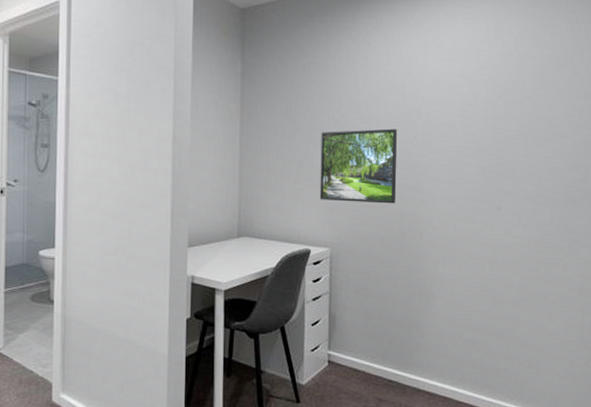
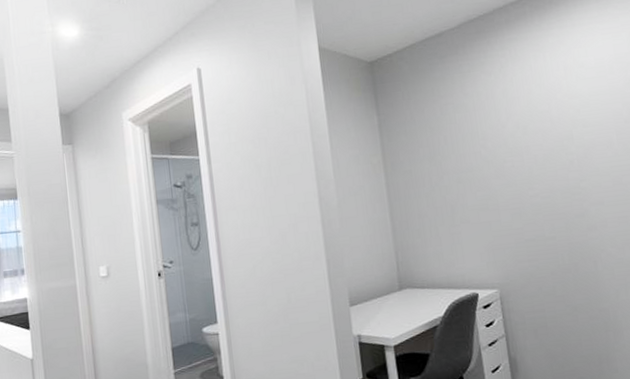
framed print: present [319,128,397,204] -> none [470,157,562,241]

